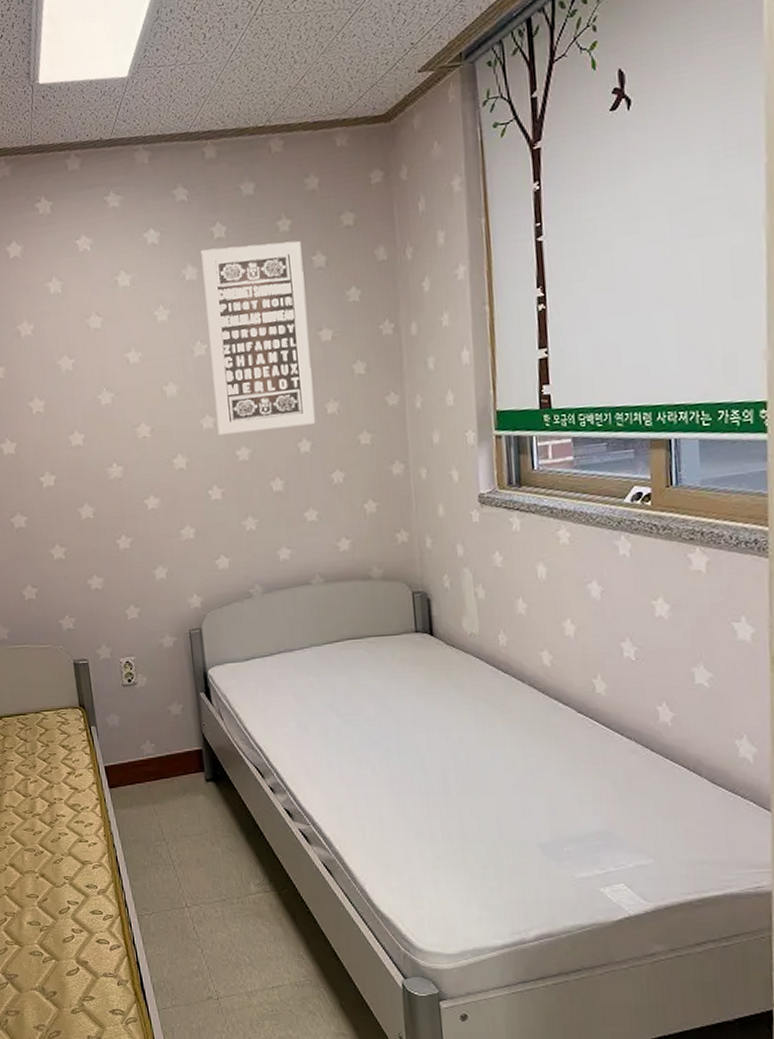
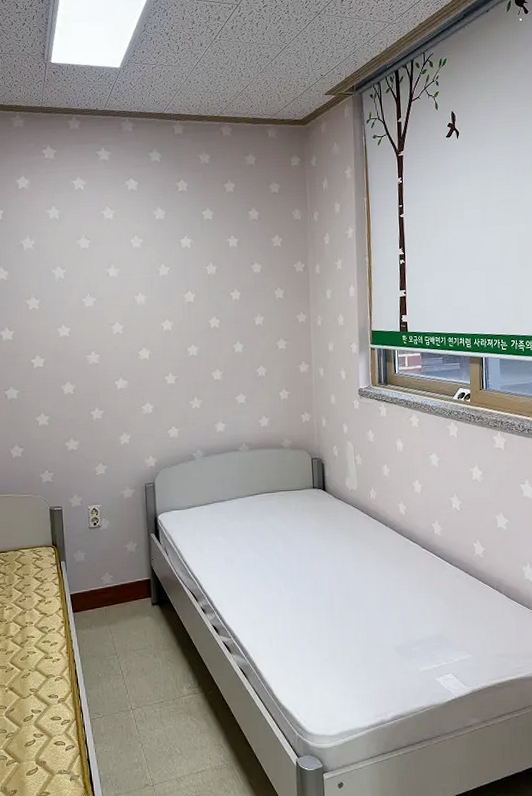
wall art: present [201,240,316,435] -> none [168,198,247,335]

